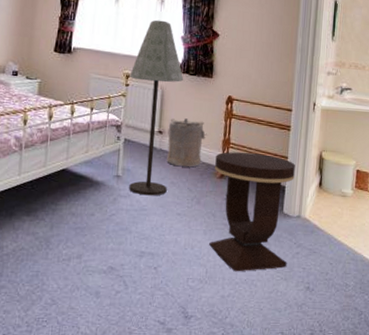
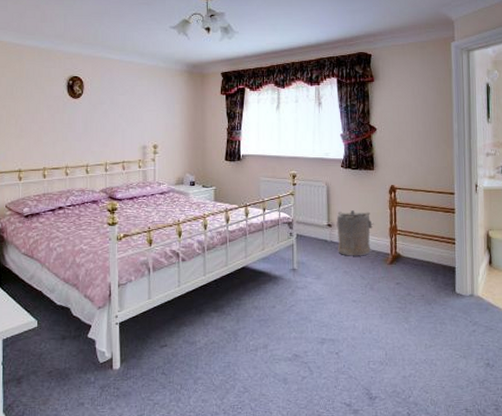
floor lamp: present [129,20,184,196] -> none [296,121,347,286]
side table: present [209,152,295,272] -> none [384,238,465,353]

